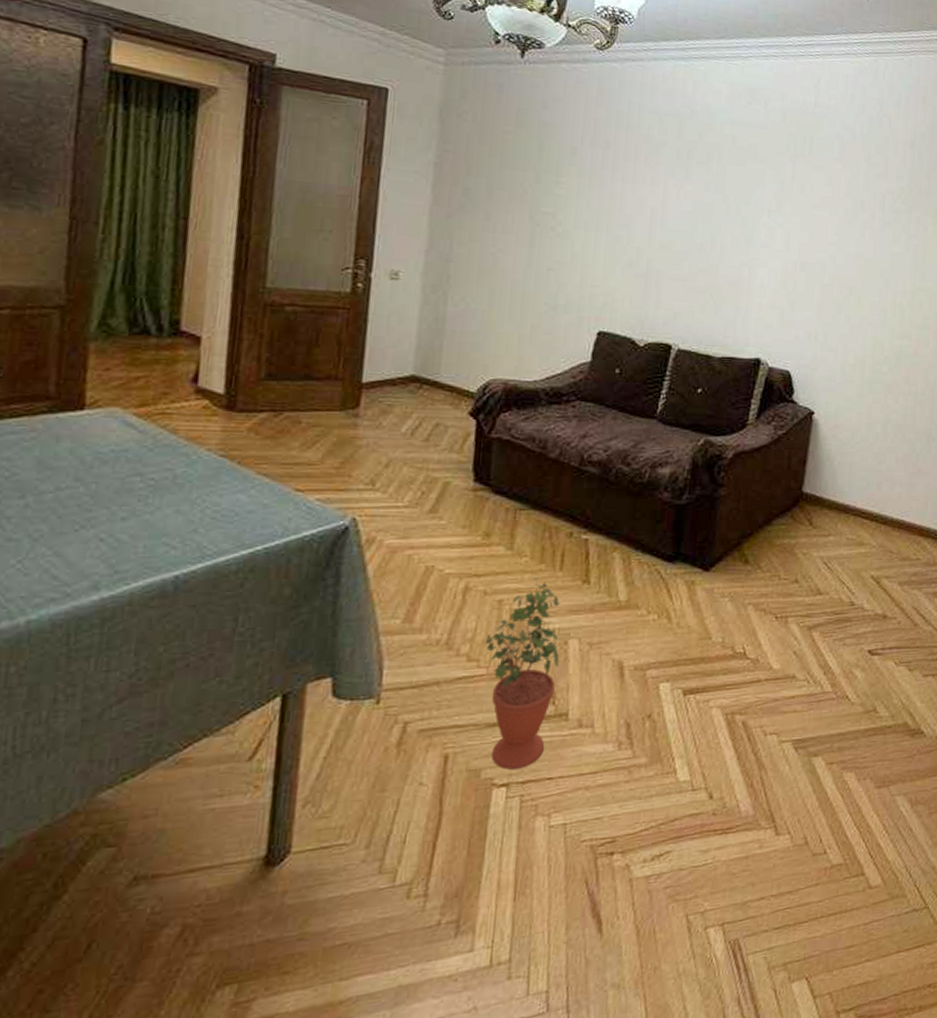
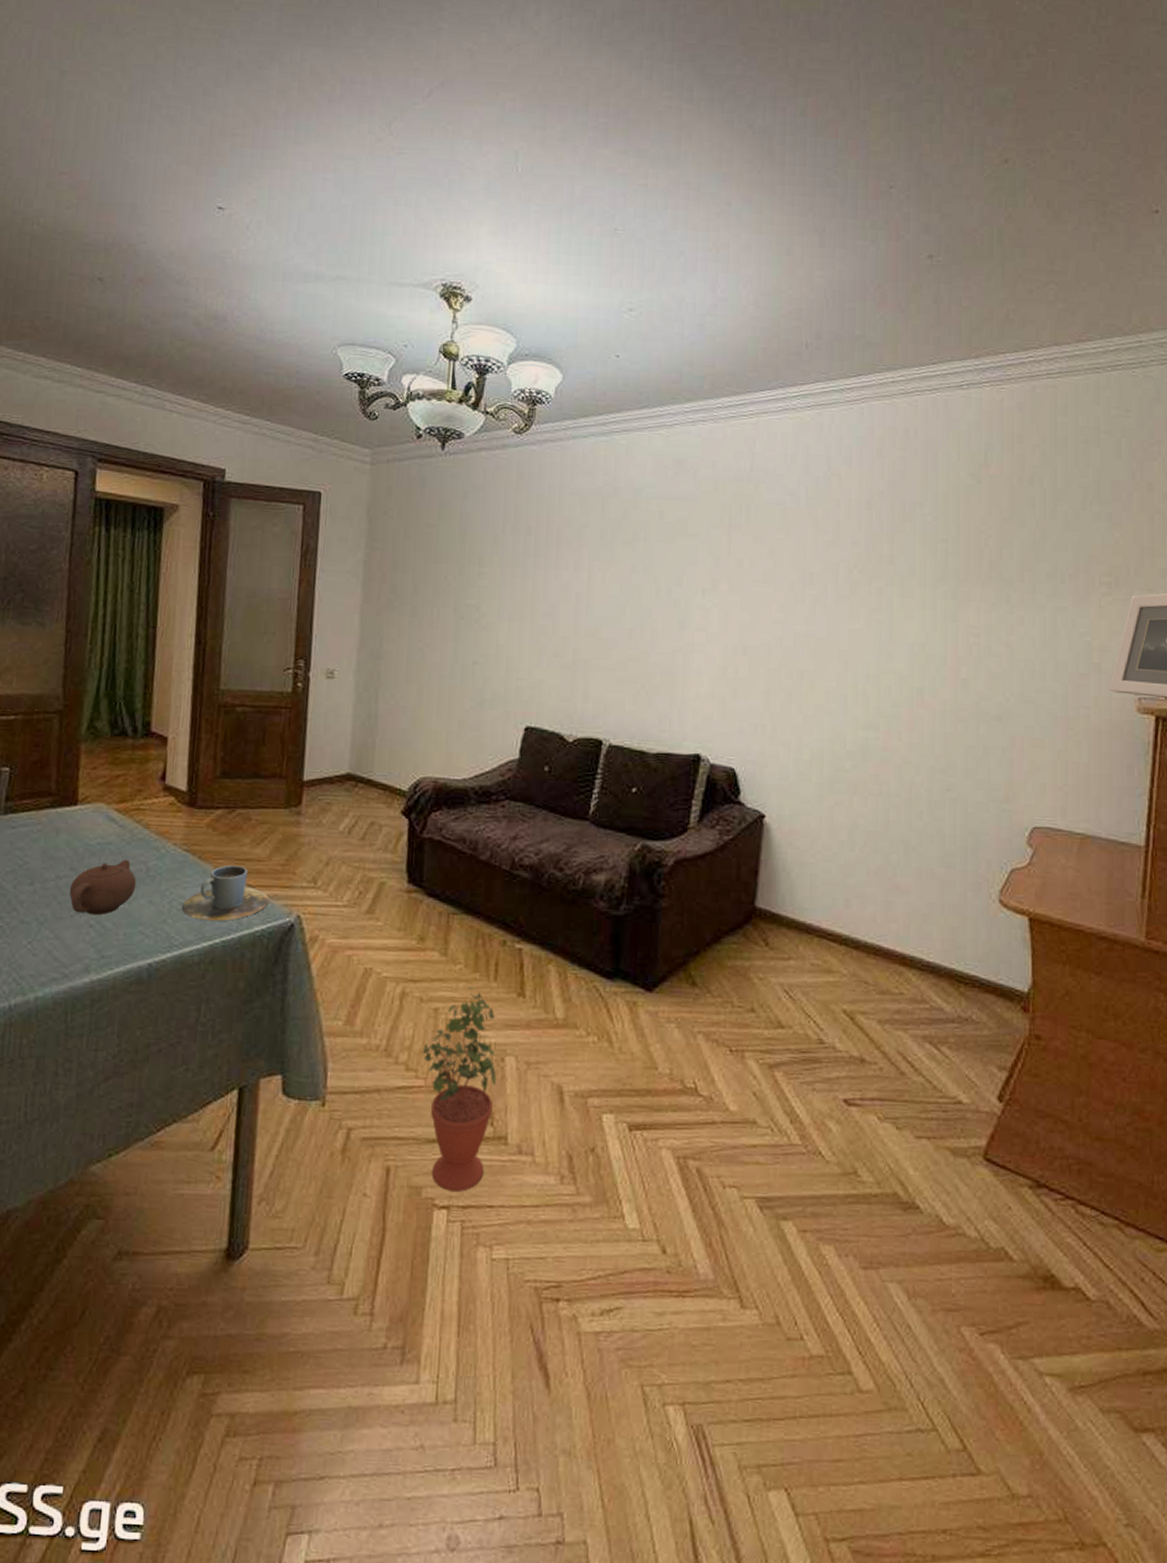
teapot: none [73,467,161,529] -> present [69,859,137,916]
cup: none [217,469,321,528] -> present [182,864,270,922]

